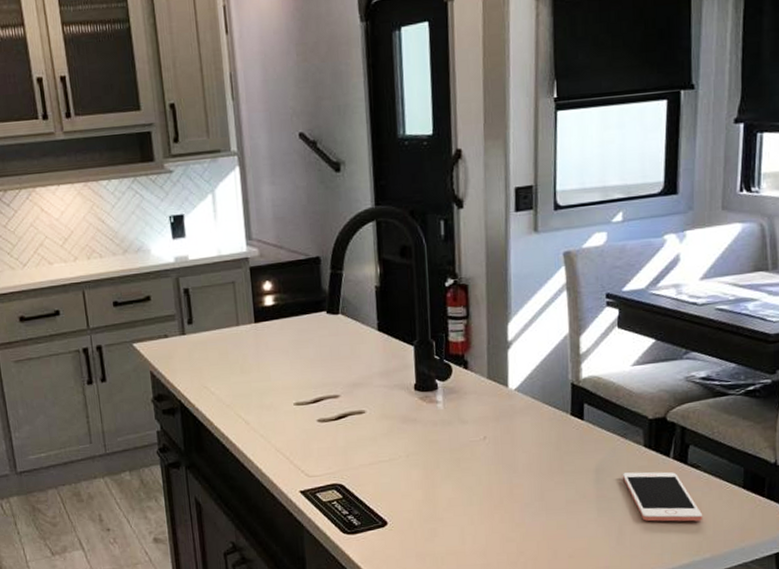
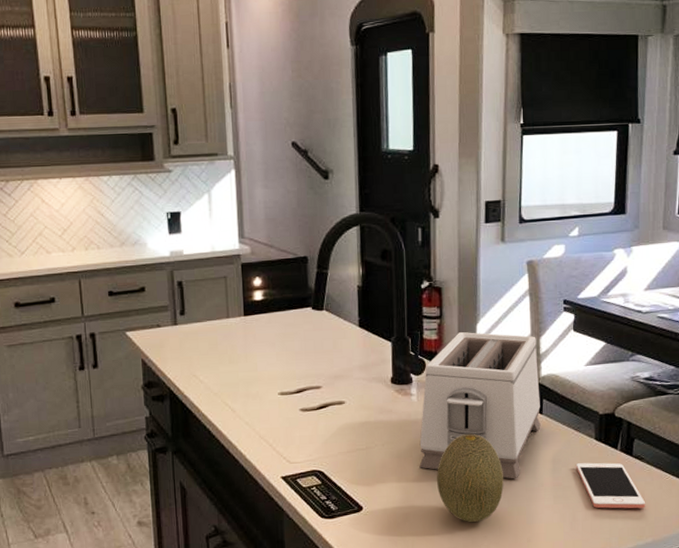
toaster: none [447,332,582,491] -> present [419,332,541,479]
fruit: none [466,442,541,538] -> present [436,433,504,523]

